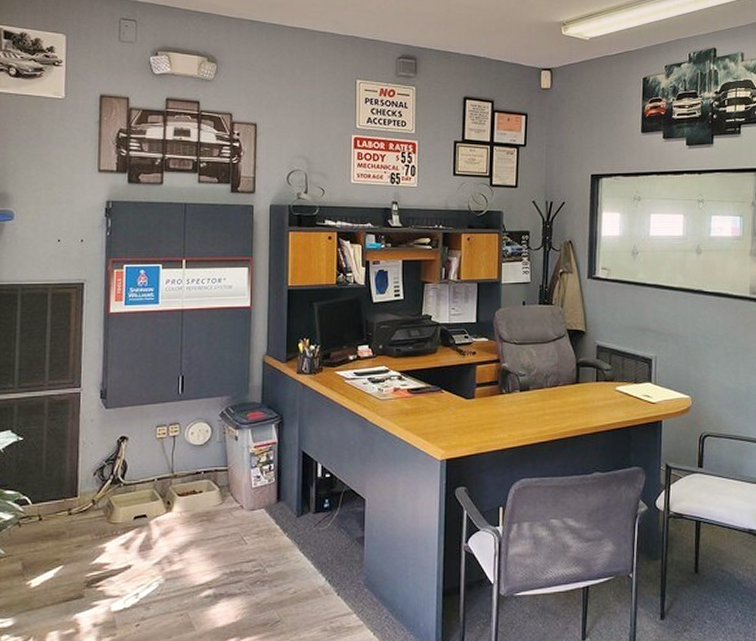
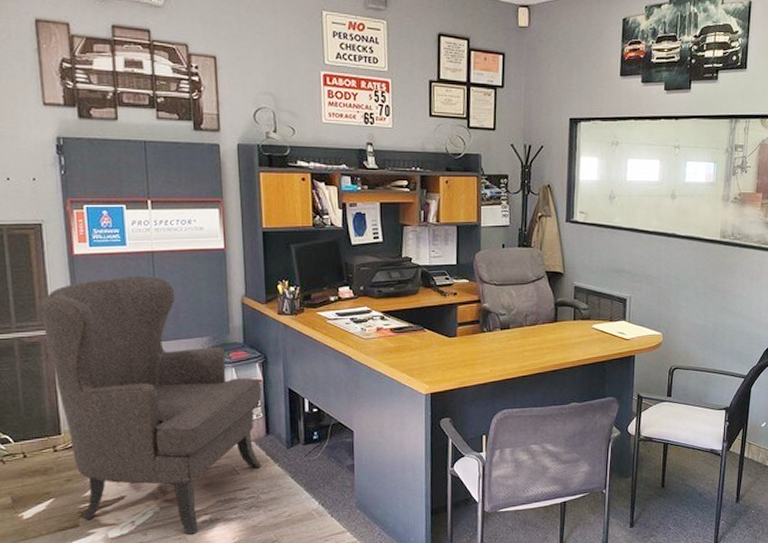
chair: none [71,334,275,611] -> present [39,276,262,535]

